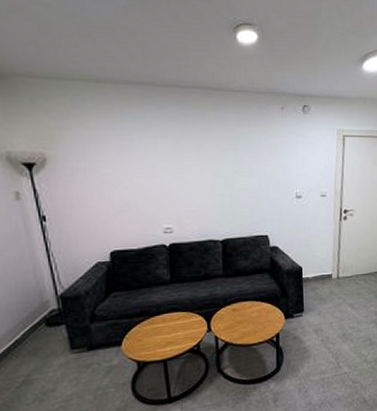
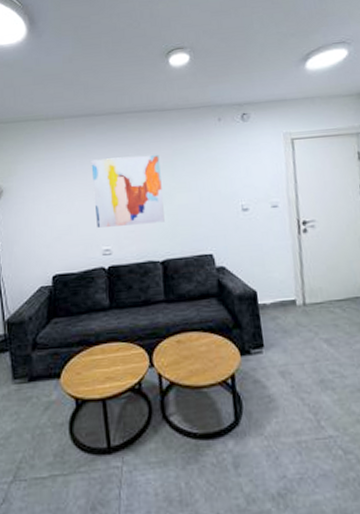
wall art: none [150,135,226,206] -> present [91,155,165,228]

